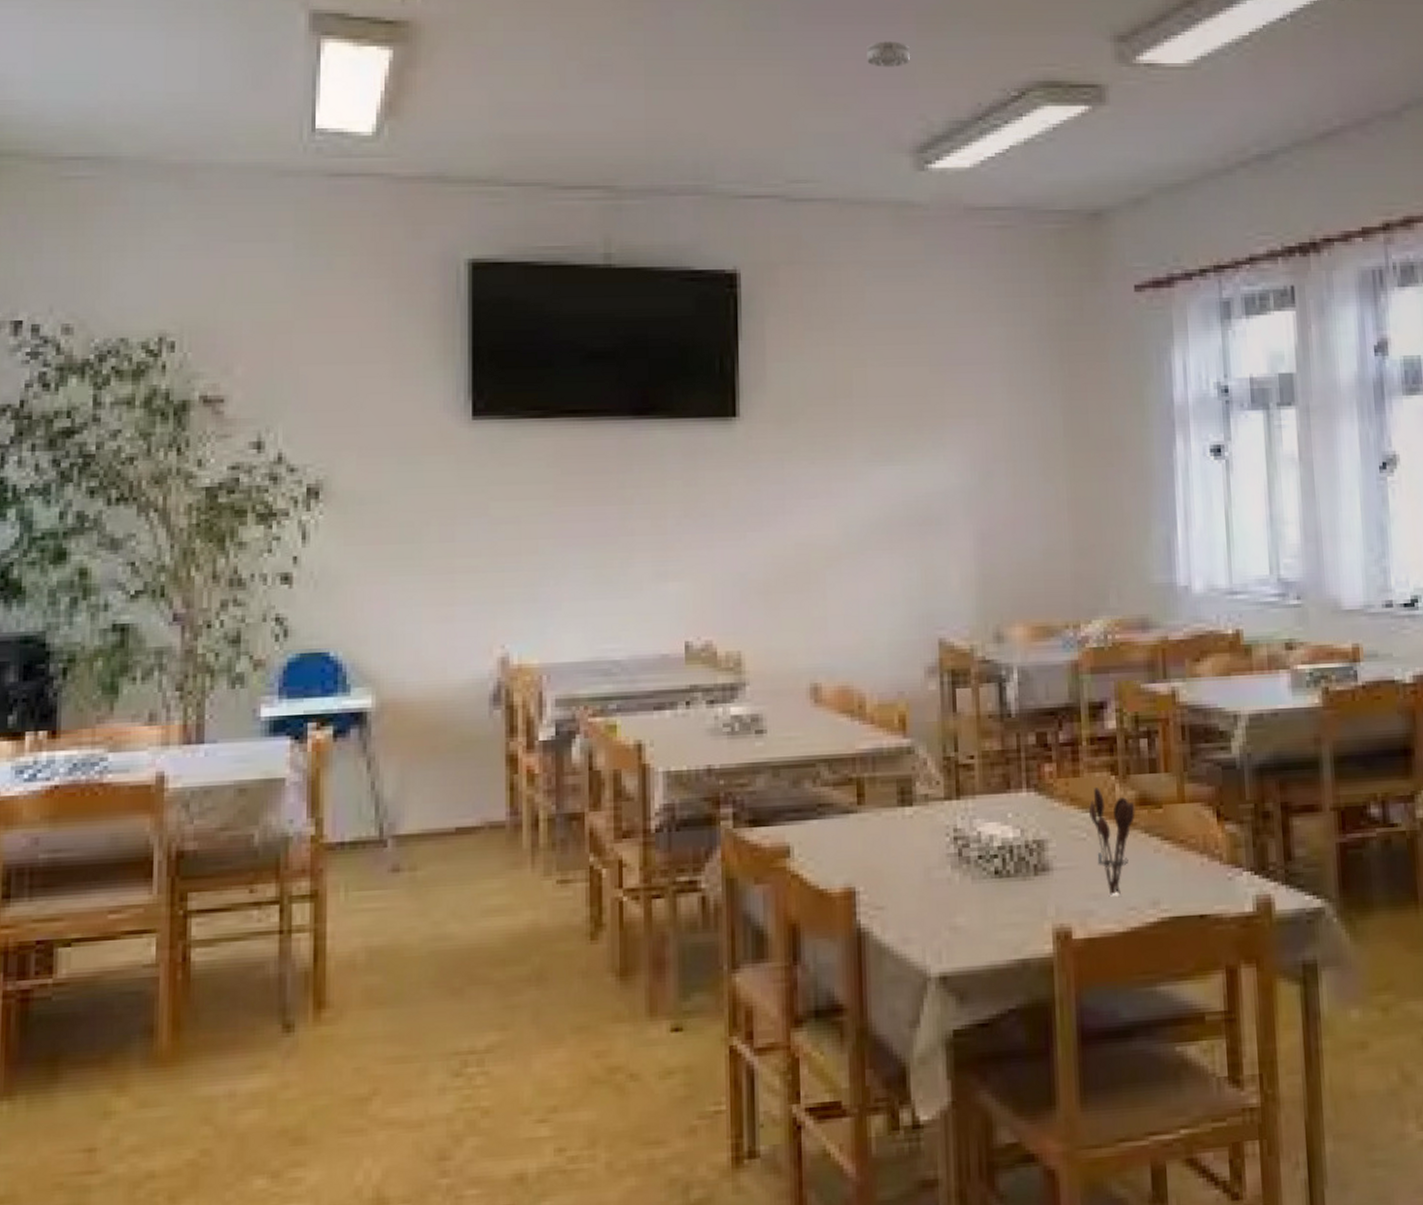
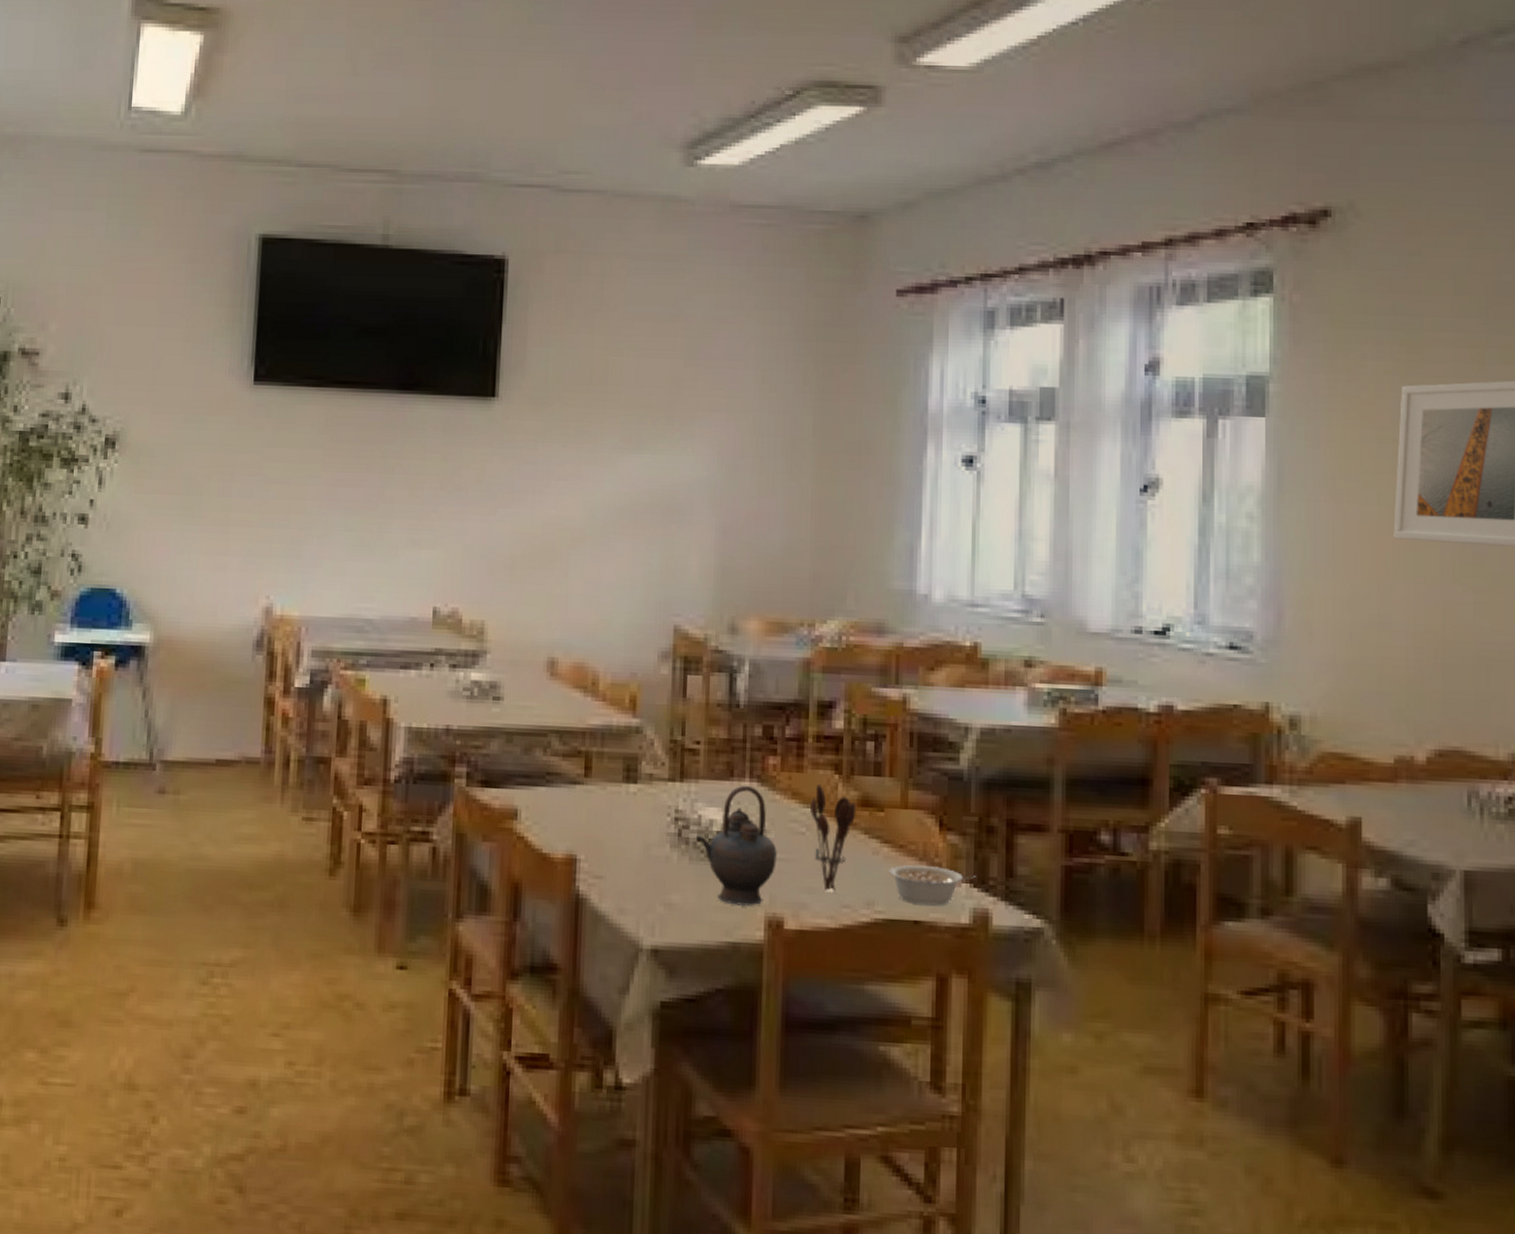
smoke detector: present [867,41,910,67] -> none [645,37,687,63]
teapot: none [976,795,1060,921] -> present [695,785,777,906]
legume: none [1172,858,1255,898] -> present [889,865,975,906]

